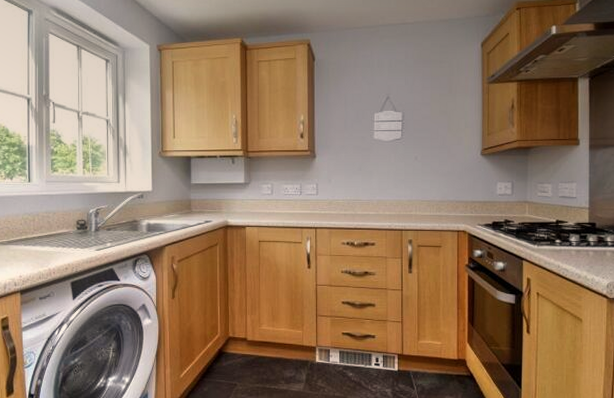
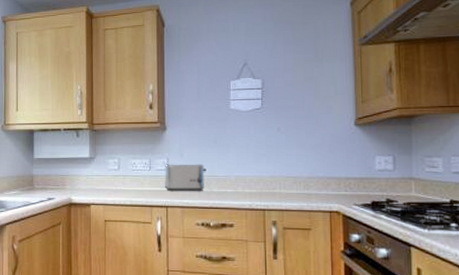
toaster: none [314,190,352,215] -> present [165,165,206,192]

